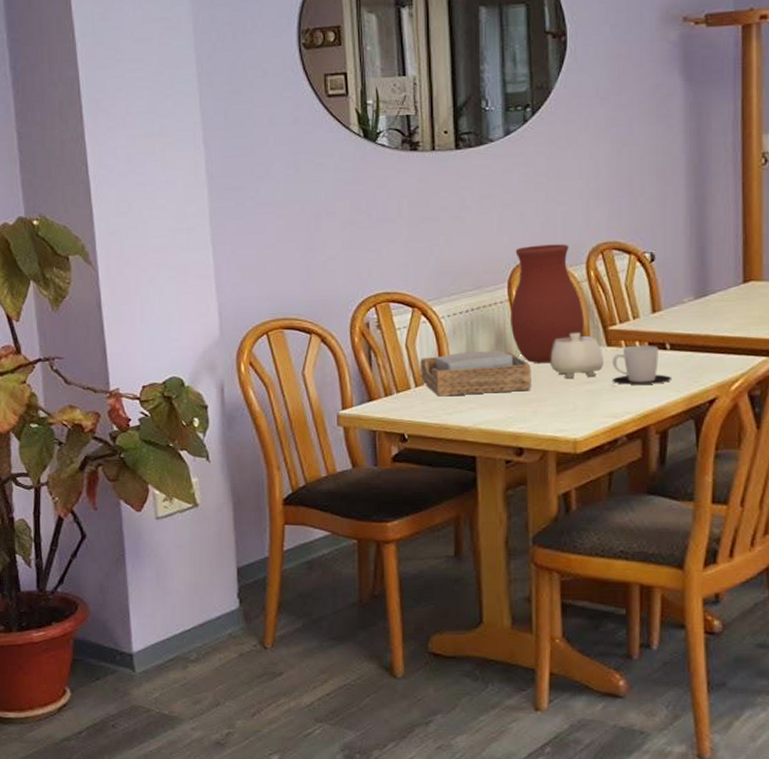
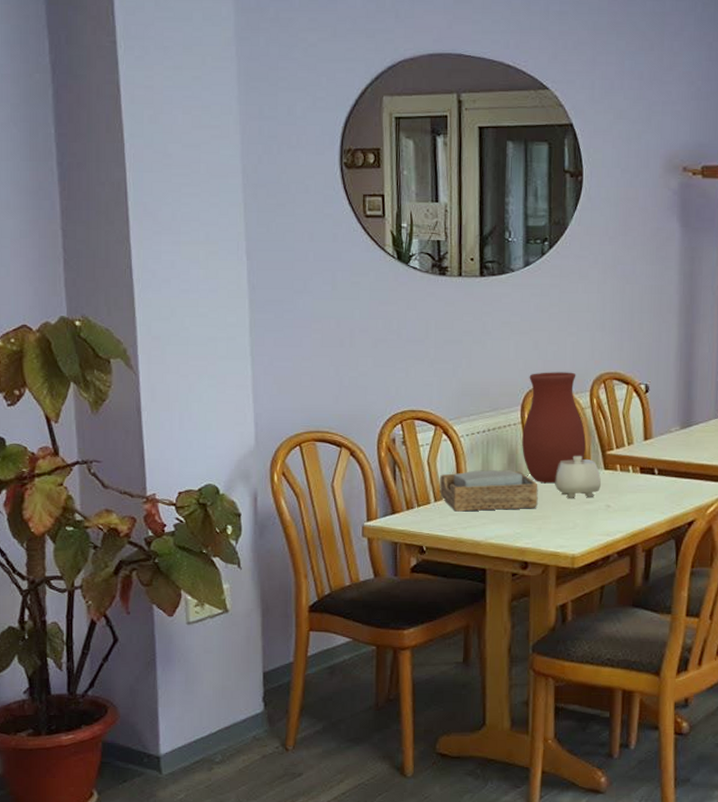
cup: present [612,345,672,385] -> none [607,469,659,506]

